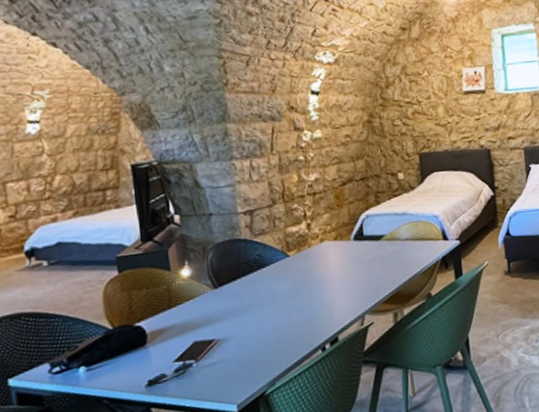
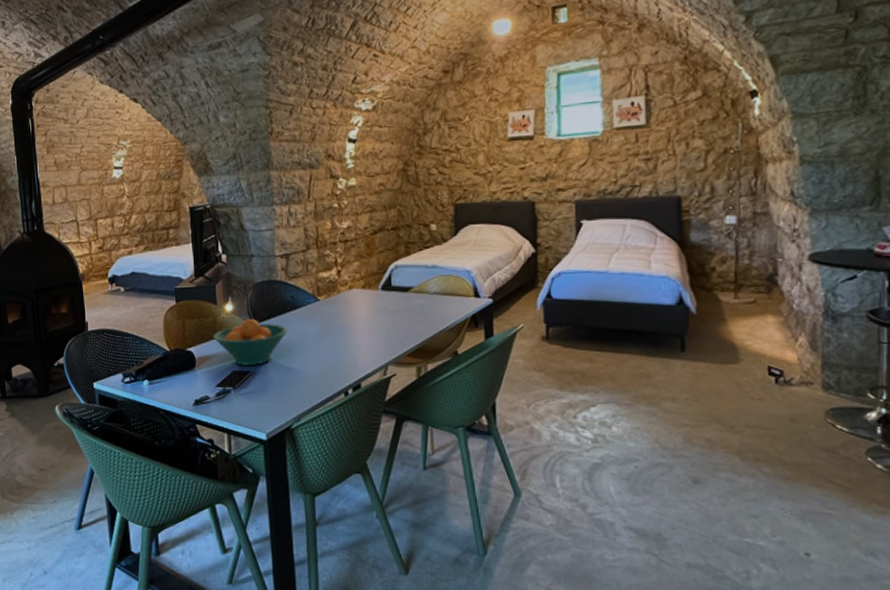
fruit bowl: none [167,281,256,335] -> present [213,318,288,367]

